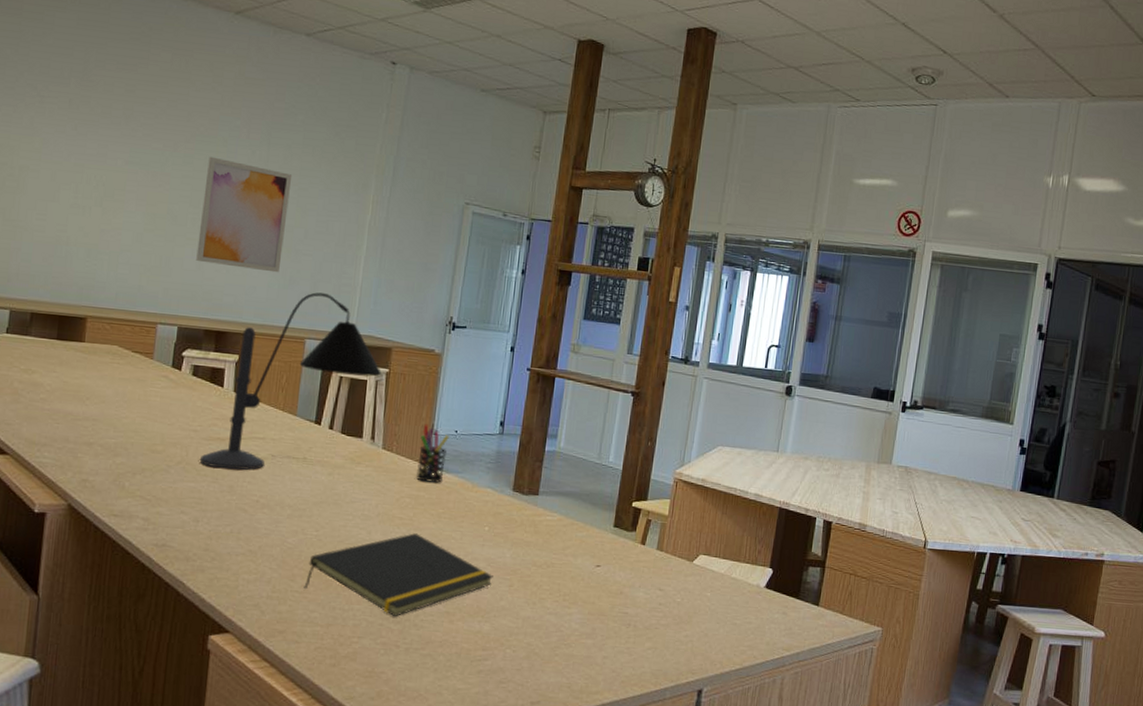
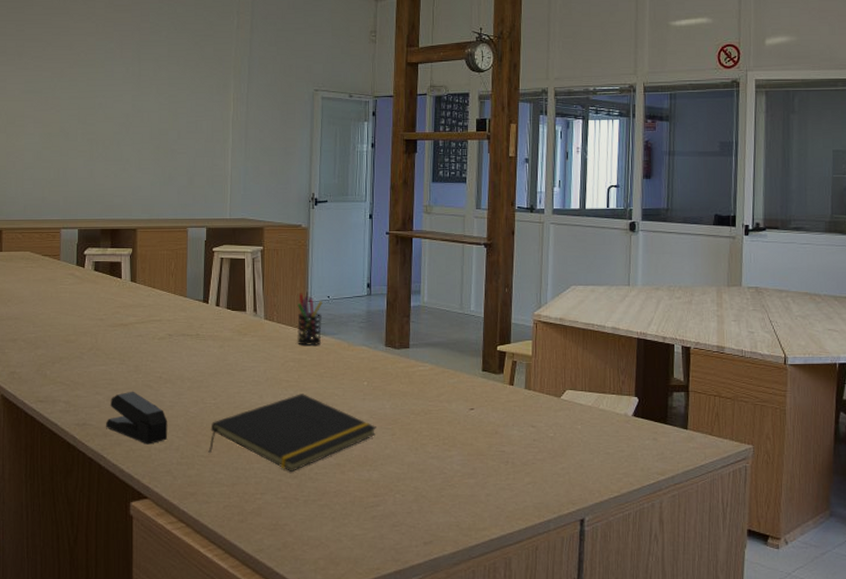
stapler: none [189,513,261,574] -> present [106,391,168,444]
wall art: present [196,156,293,273] -> none [88,77,162,172]
desk lamp: present [199,292,381,470] -> none [107,185,257,351]

